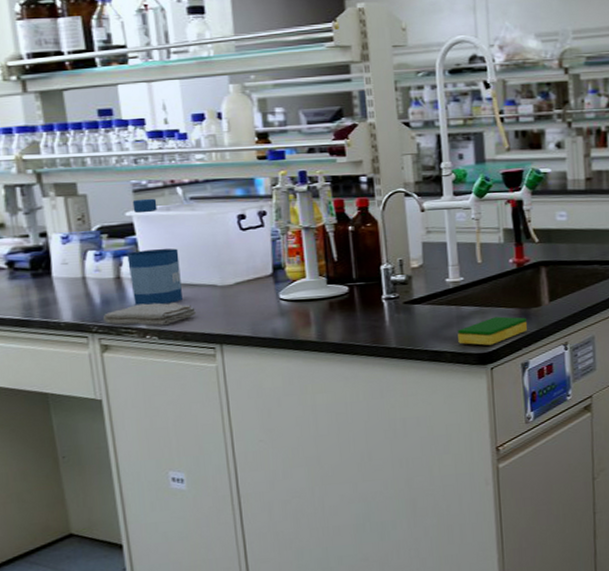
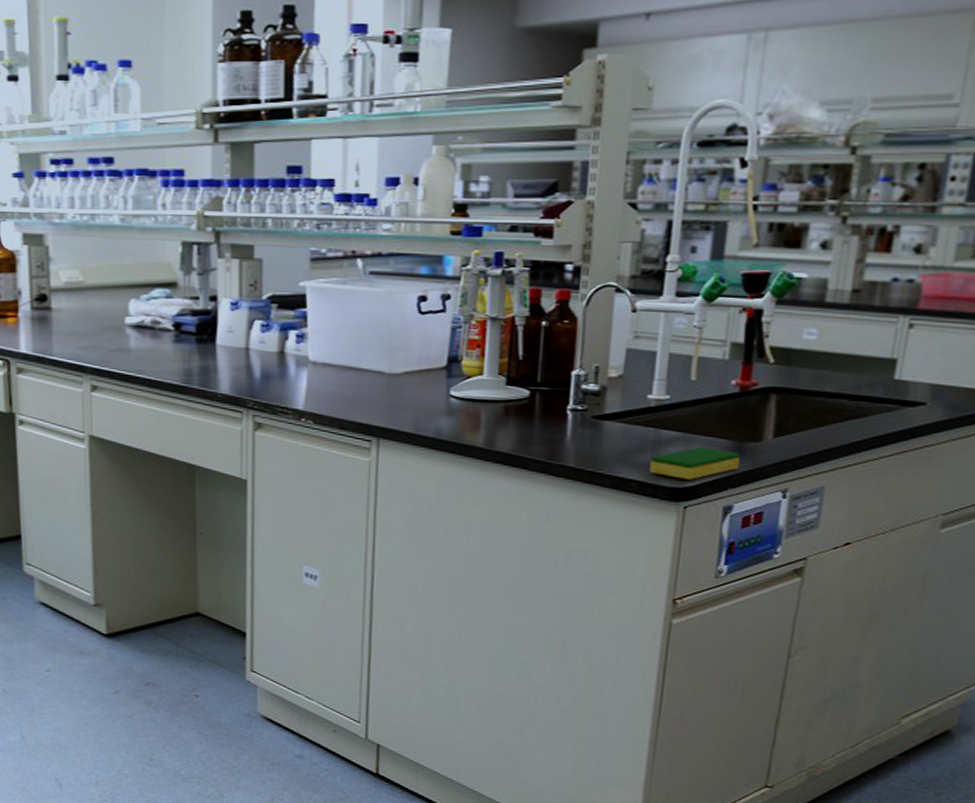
washcloth: present [102,302,197,325] -> none [260,383,358,409]
bottle: present [127,198,183,305] -> none [294,268,349,387]

